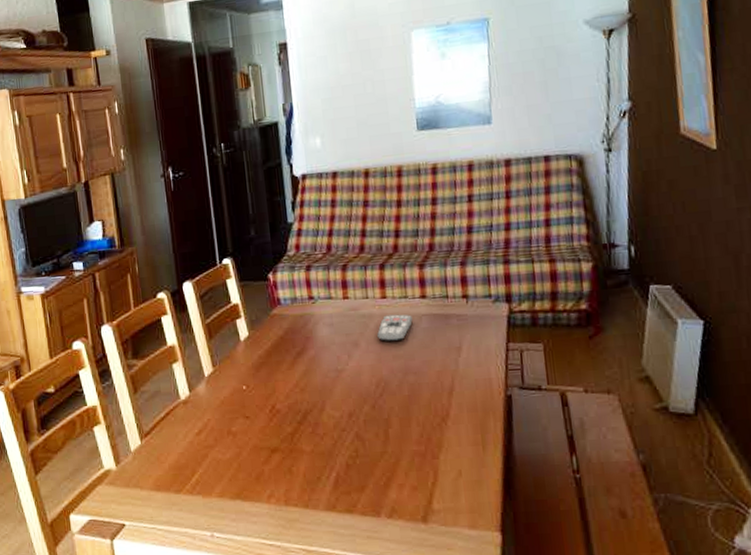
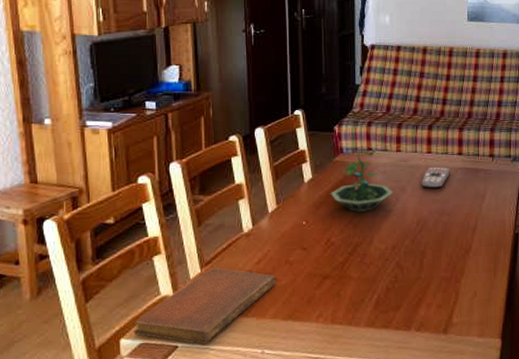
notebook: none [80,439,220,524] -> present [133,268,276,344]
terrarium: none [270,299,344,374] -> present [330,150,394,212]

